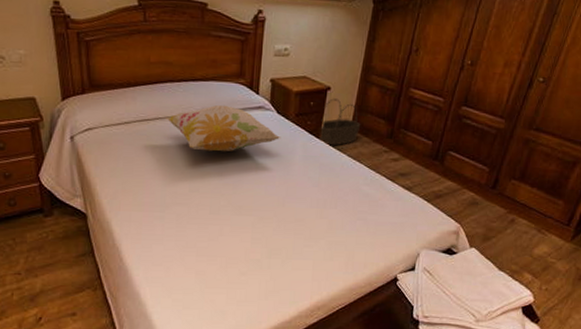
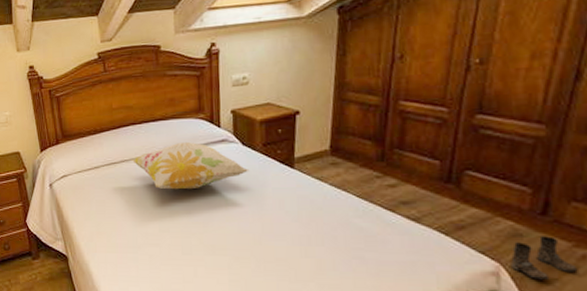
basket: present [320,98,361,146] -> none [292,122,342,175]
boots: none [467,204,508,237] -> present [510,236,578,280]

